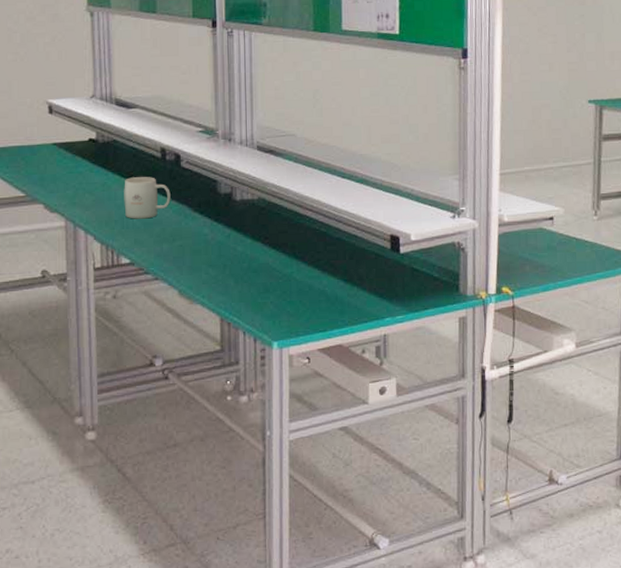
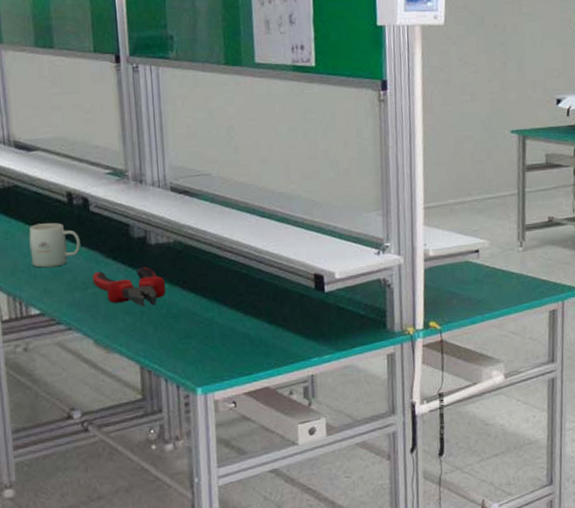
pliers: none [180,222,248,261] -> present [92,267,166,307]

